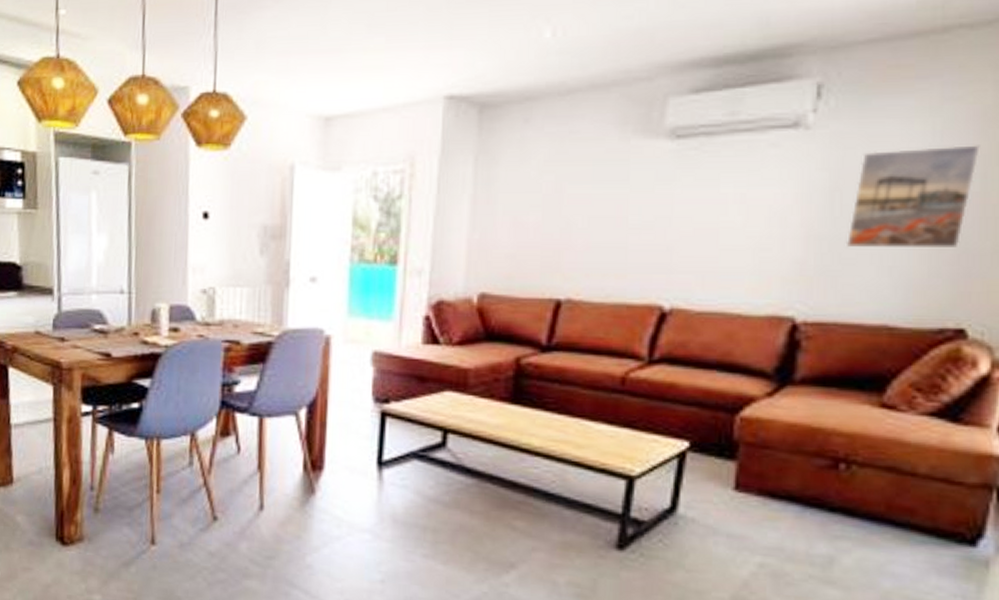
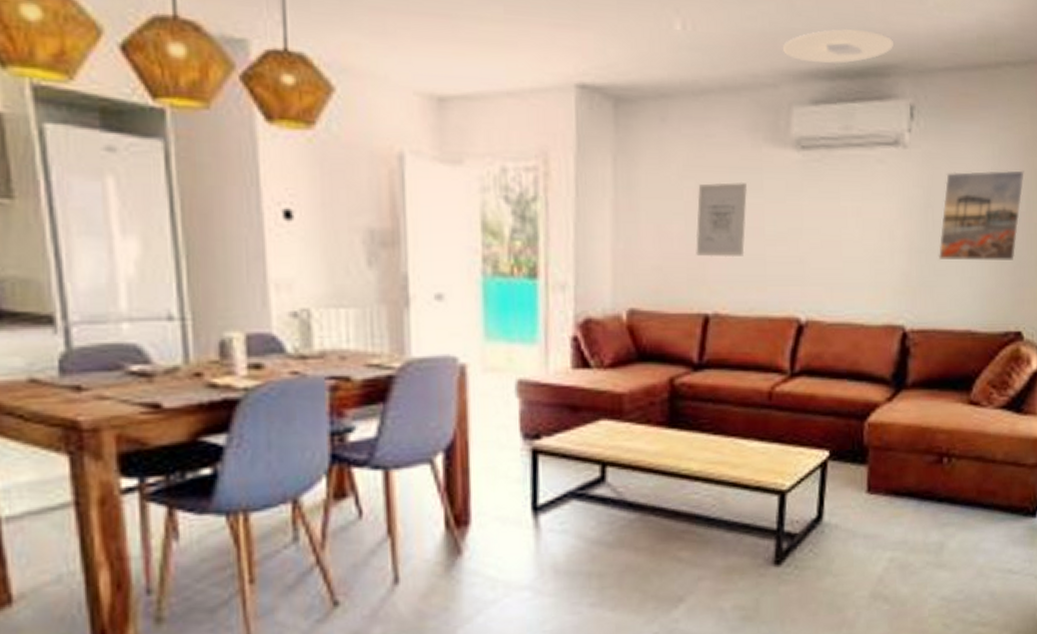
wall art: none [552,175,611,246] -> present [696,182,747,258]
ceiling light: none [660,12,800,53] -> present [782,29,895,64]

